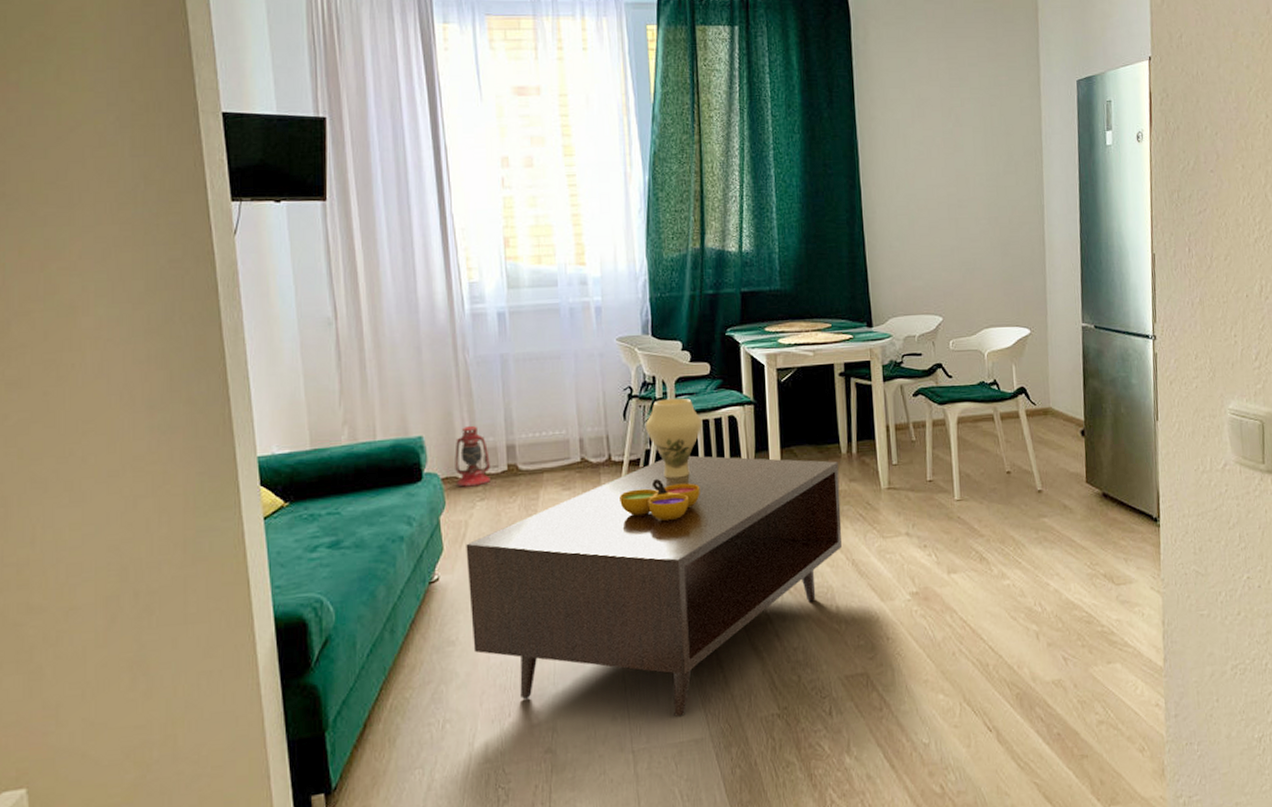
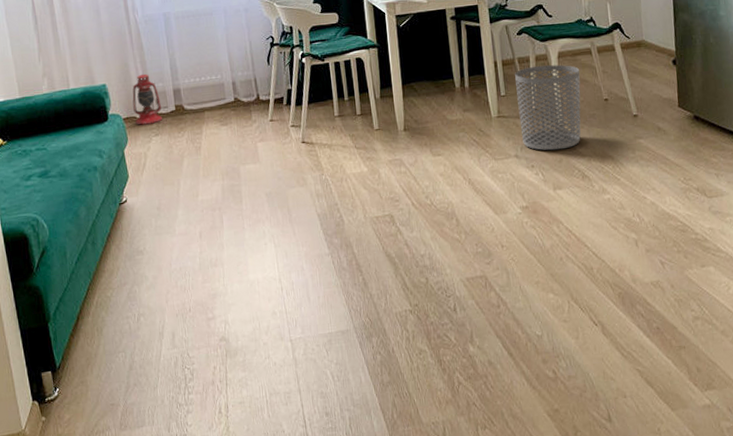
coffee table: present [466,455,842,717] -> none [146,93,459,312]
decorative bowl: present [620,479,700,522] -> none [268,114,336,150]
vase: present [646,398,703,479] -> none [286,44,334,114]
waste bin: none [909,431,981,529] -> present [515,64,581,151]

